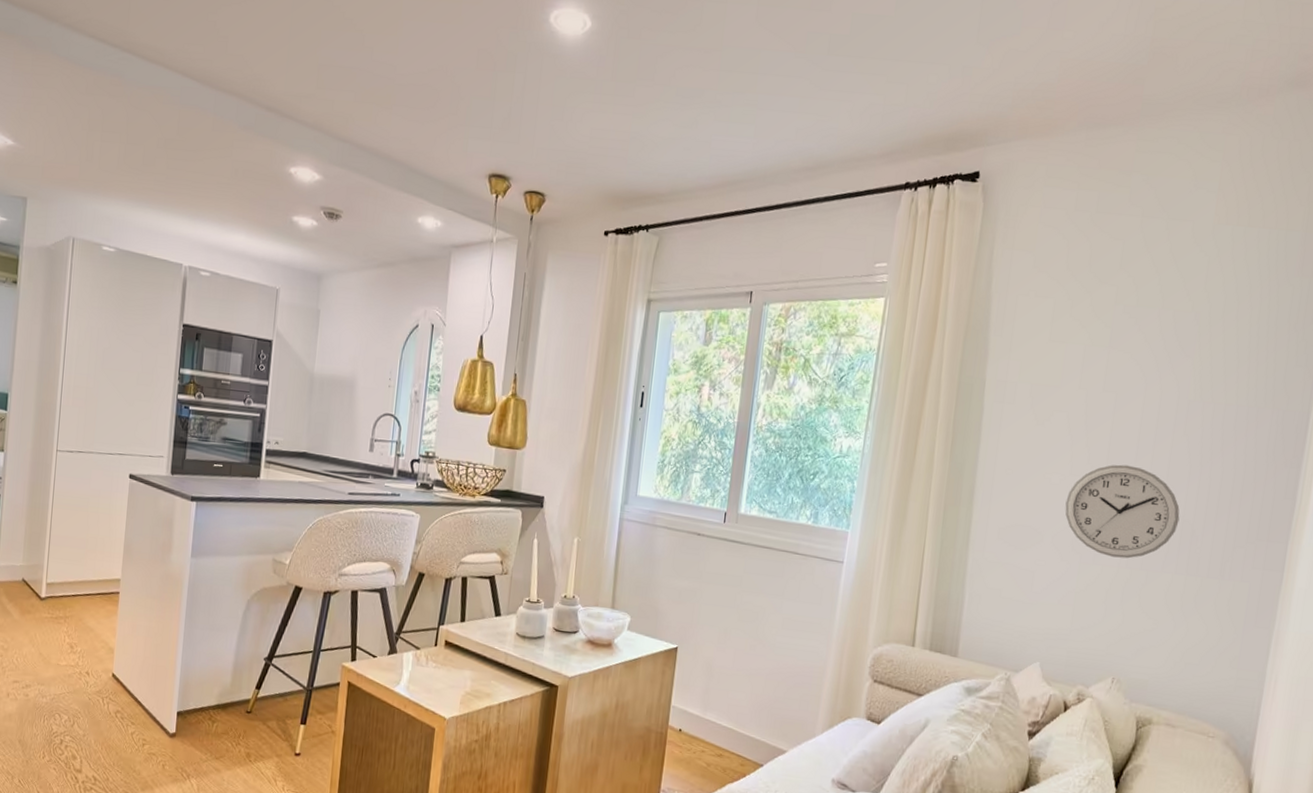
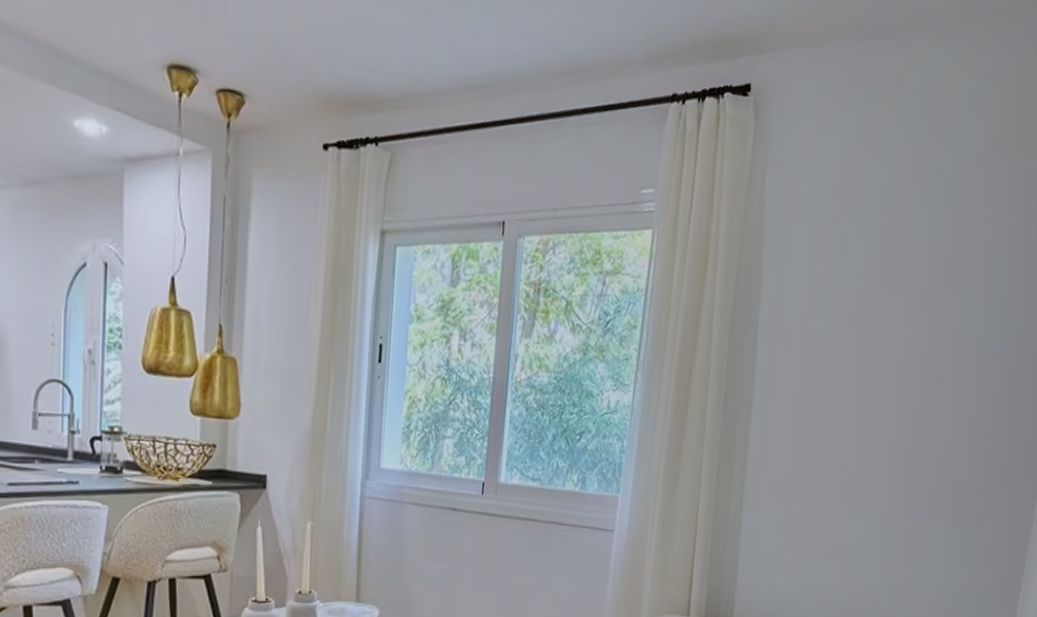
wall clock: present [1065,464,1180,559] -> none [836,410,944,508]

